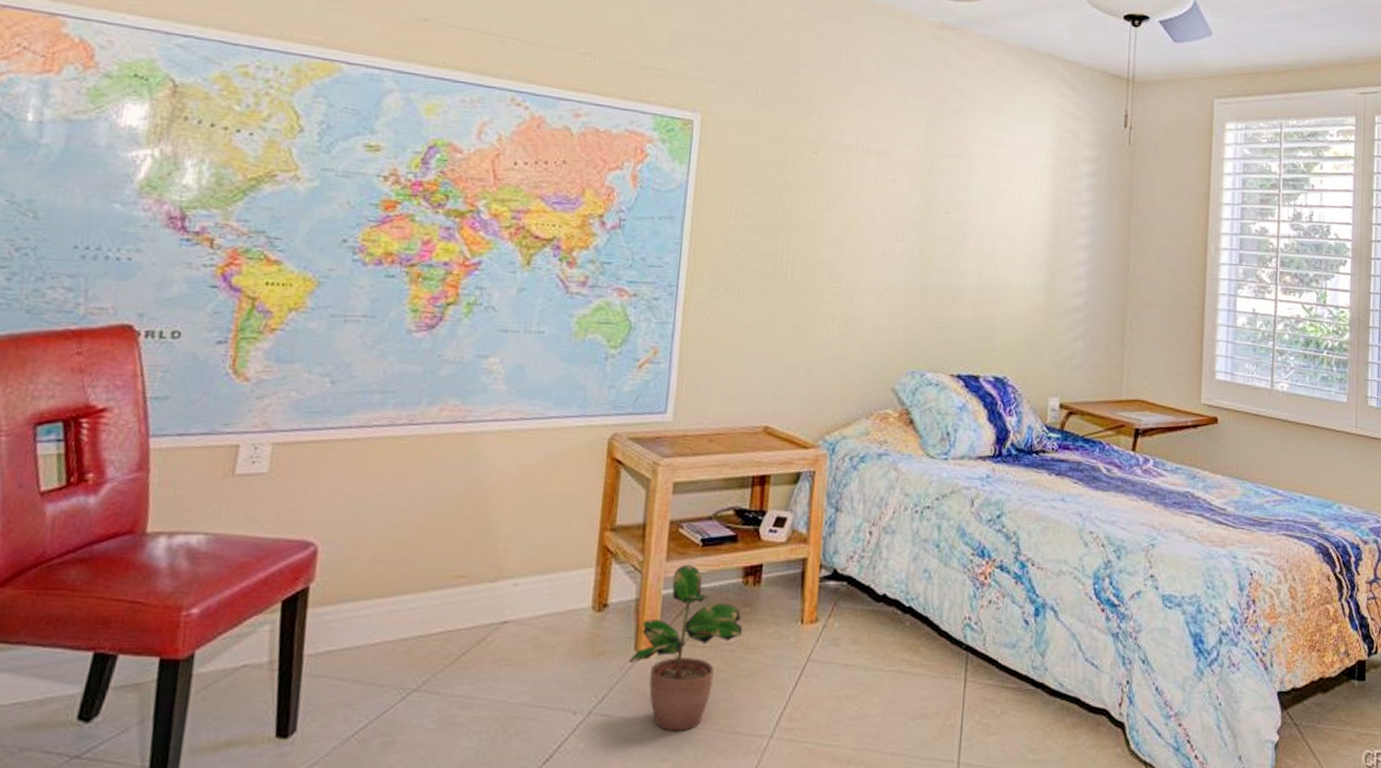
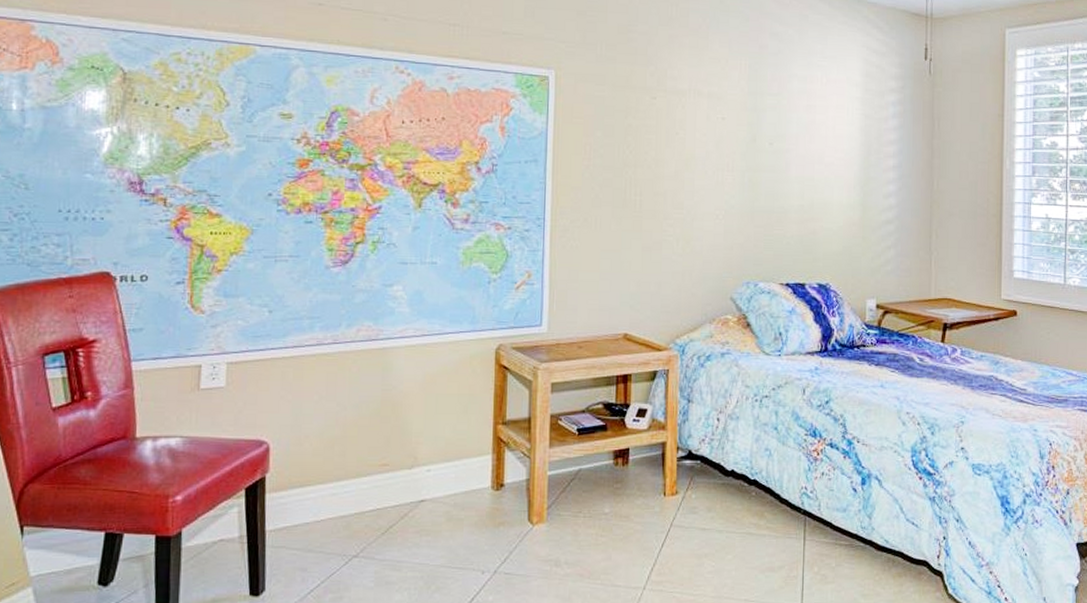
potted plant: present [629,564,743,731] -> none [524,449,616,585]

